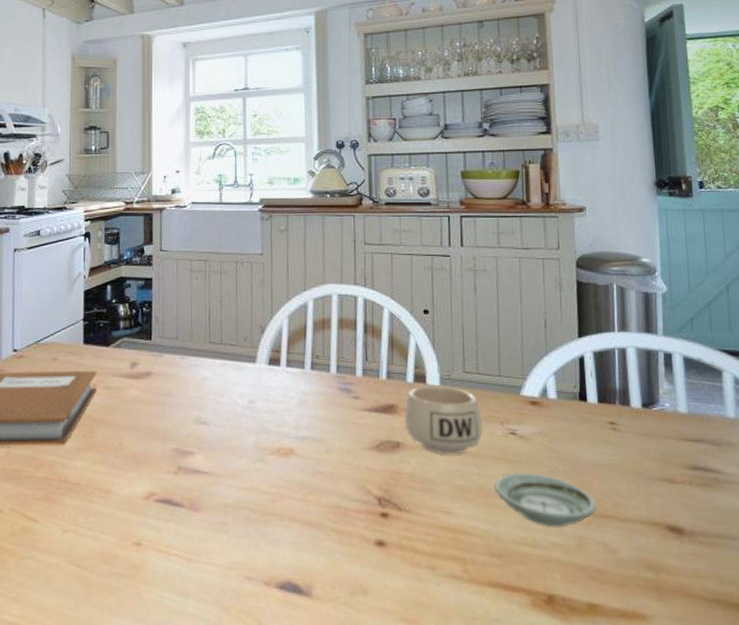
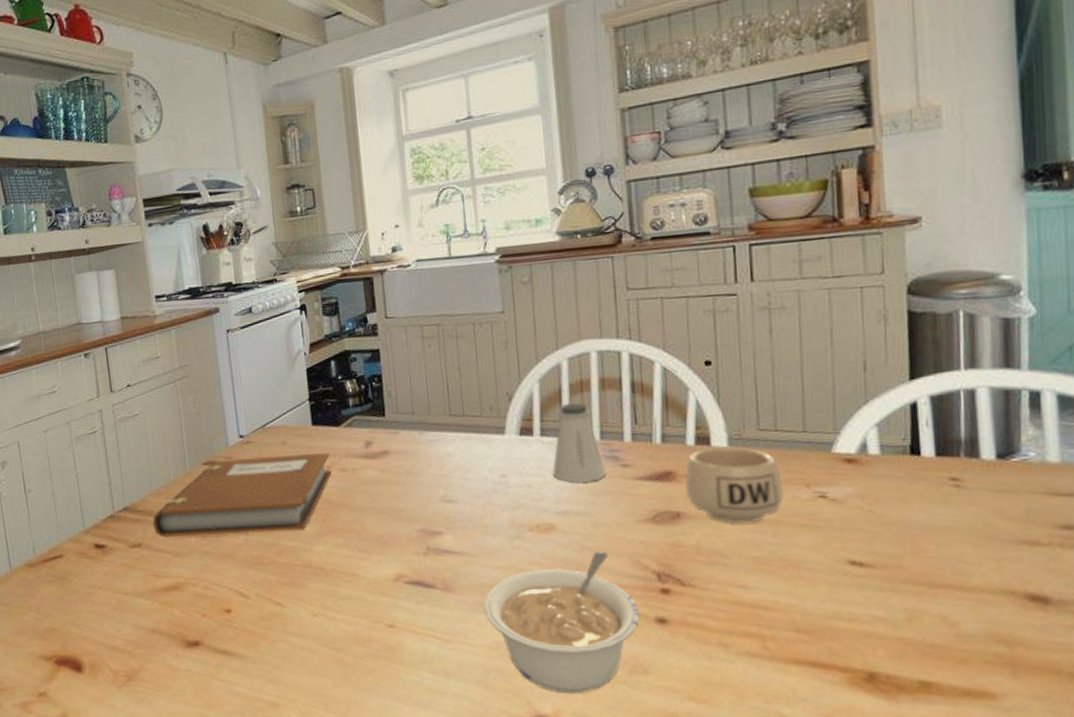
legume: none [225,476,363,614] -> present [484,551,641,694]
saltshaker: none [294,339,340,411] -> present [552,403,607,483]
saucer: present [494,473,597,527] -> none [799,540,933,600]

